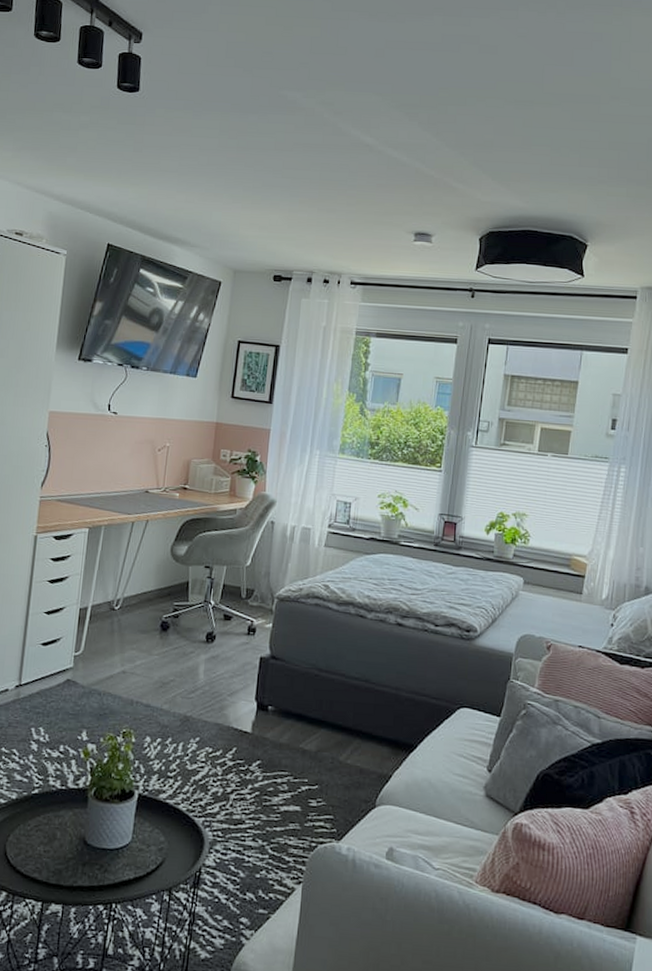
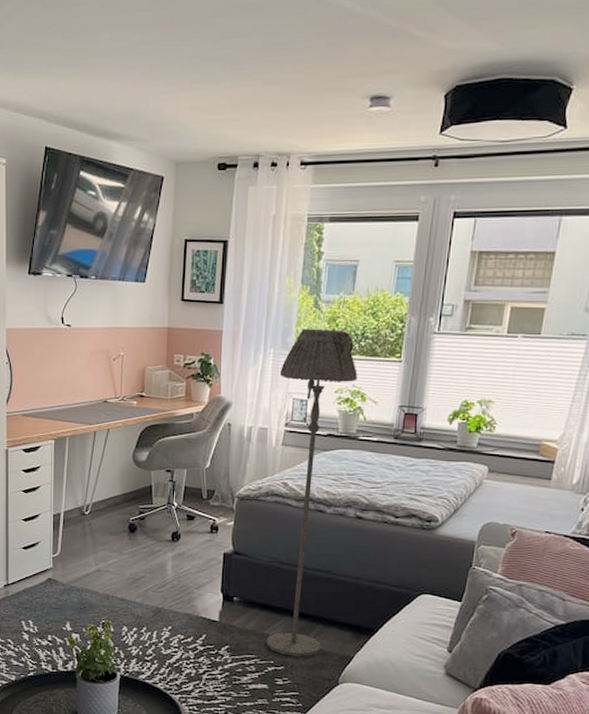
floor lamp: none [300,433,400,775] -> present [266,328,357,657]

